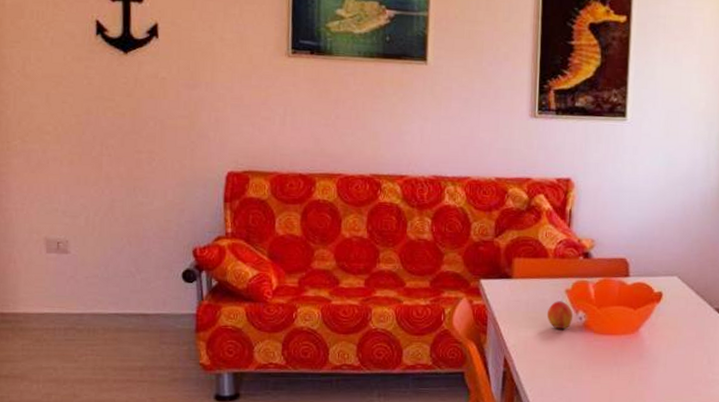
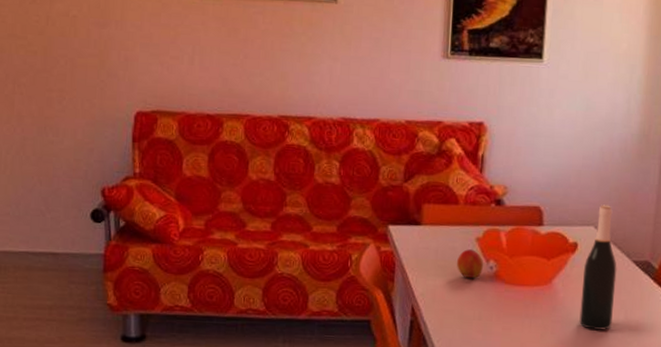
wine bottle: none [665,255,700,375] -> present [579,204,617,330]

